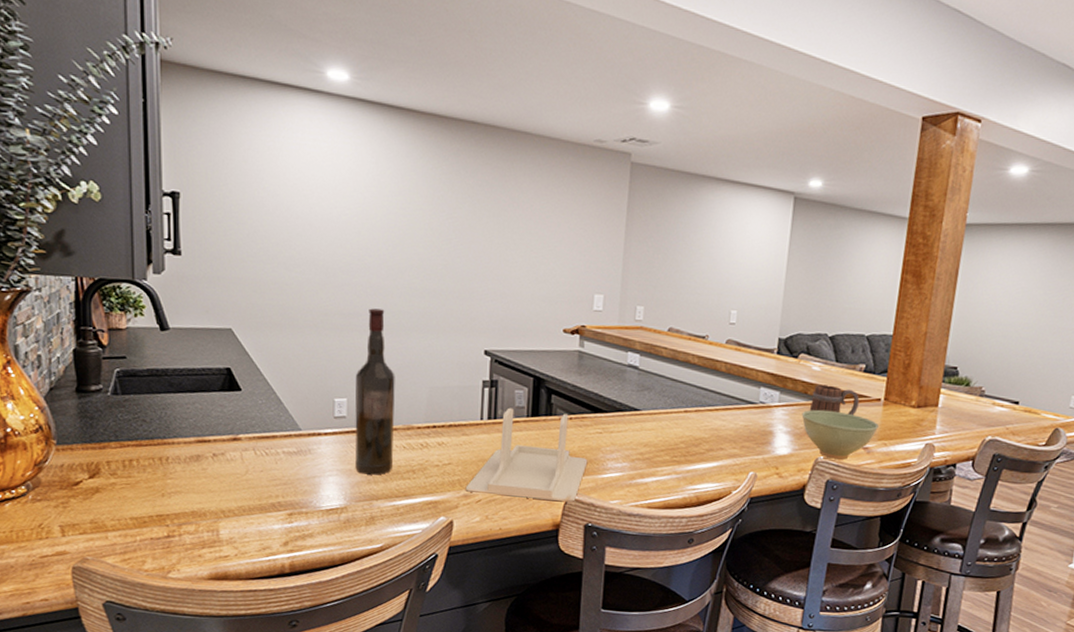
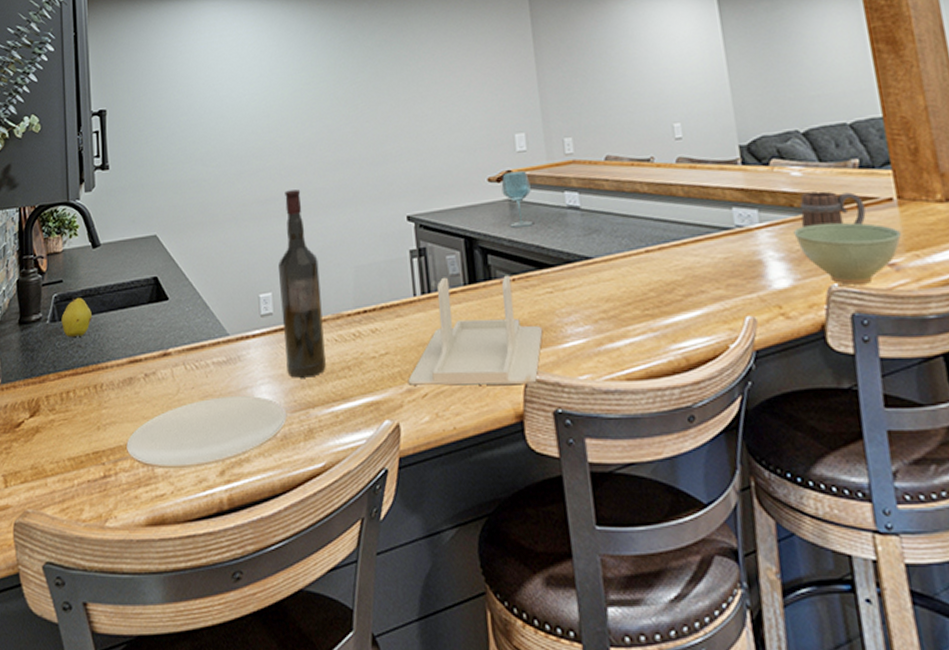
fruit: none [124,374,158,412] -> present [61,297,92,338]
plate: none [192,481,352,537] -> present [126,396,287,469]
wine glass: none [574,327,601,376] -> present [501,171,533,228]

